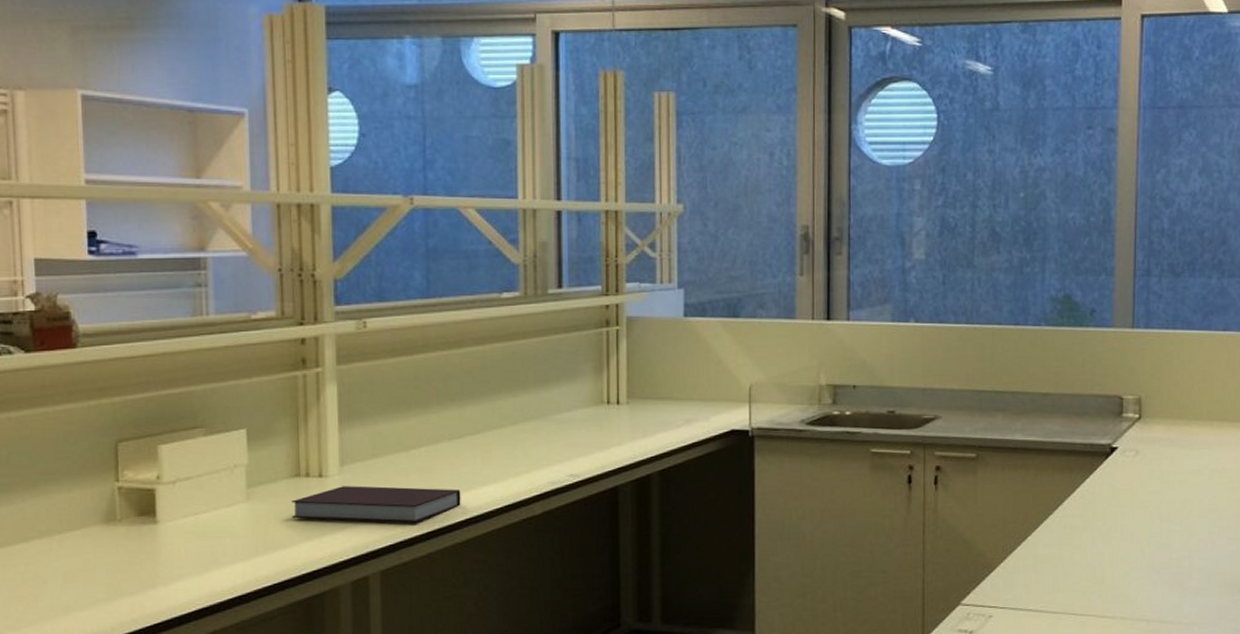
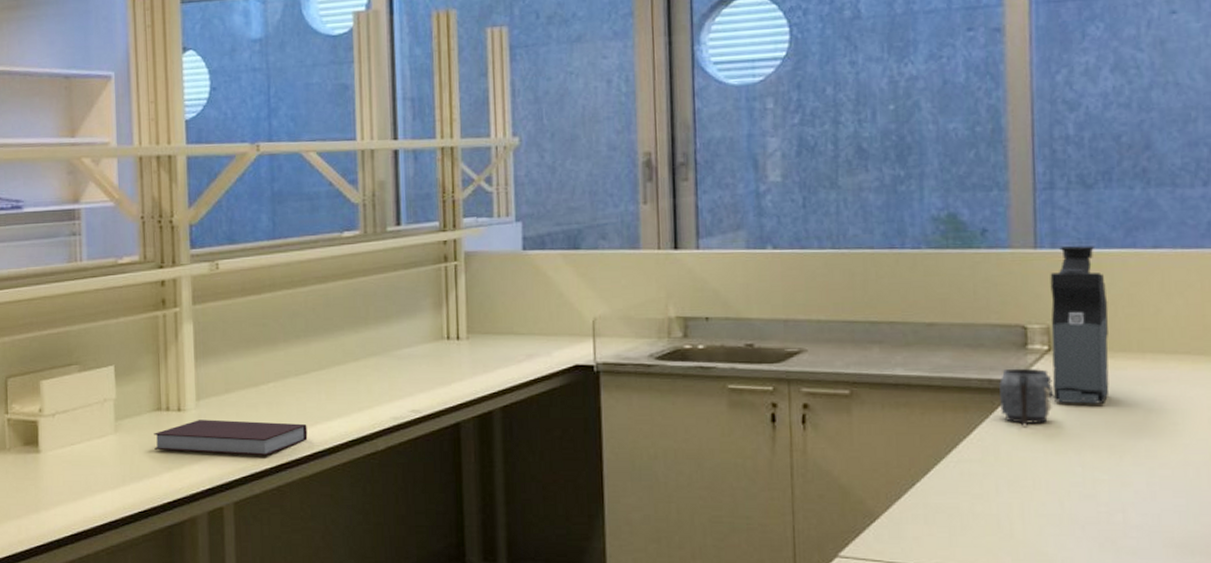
mug: none [1098,434,1142,485] -> present [999,368,1055,426]
coffee maker: none [1140,327,1187,465] -> present [1050,246,1109,404]

